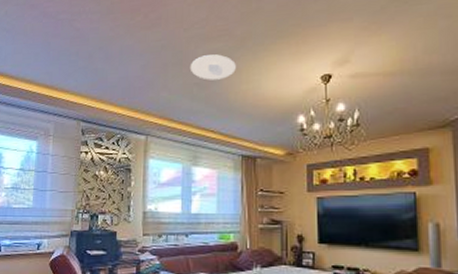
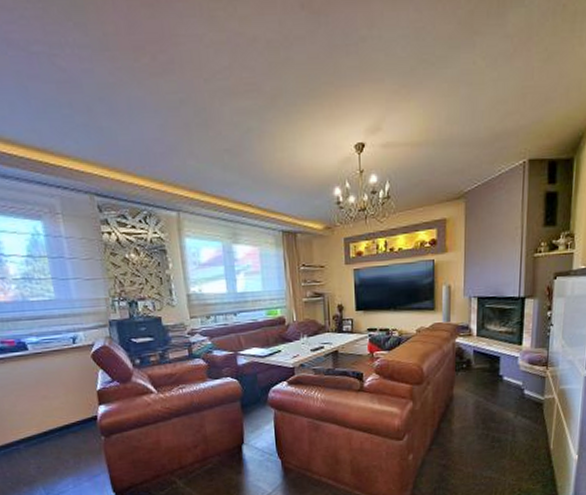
recessed light: present [190,54,236,80] -> none [217,115,269,146]

